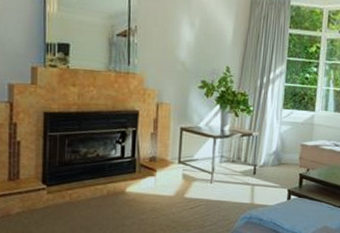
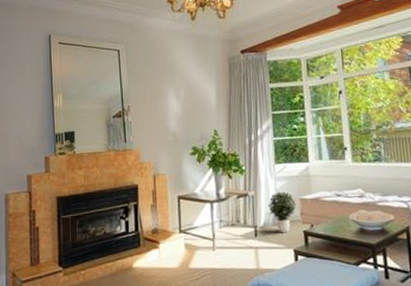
potted plant: none [269,135,297,174] -> present [267,191,296,233]

